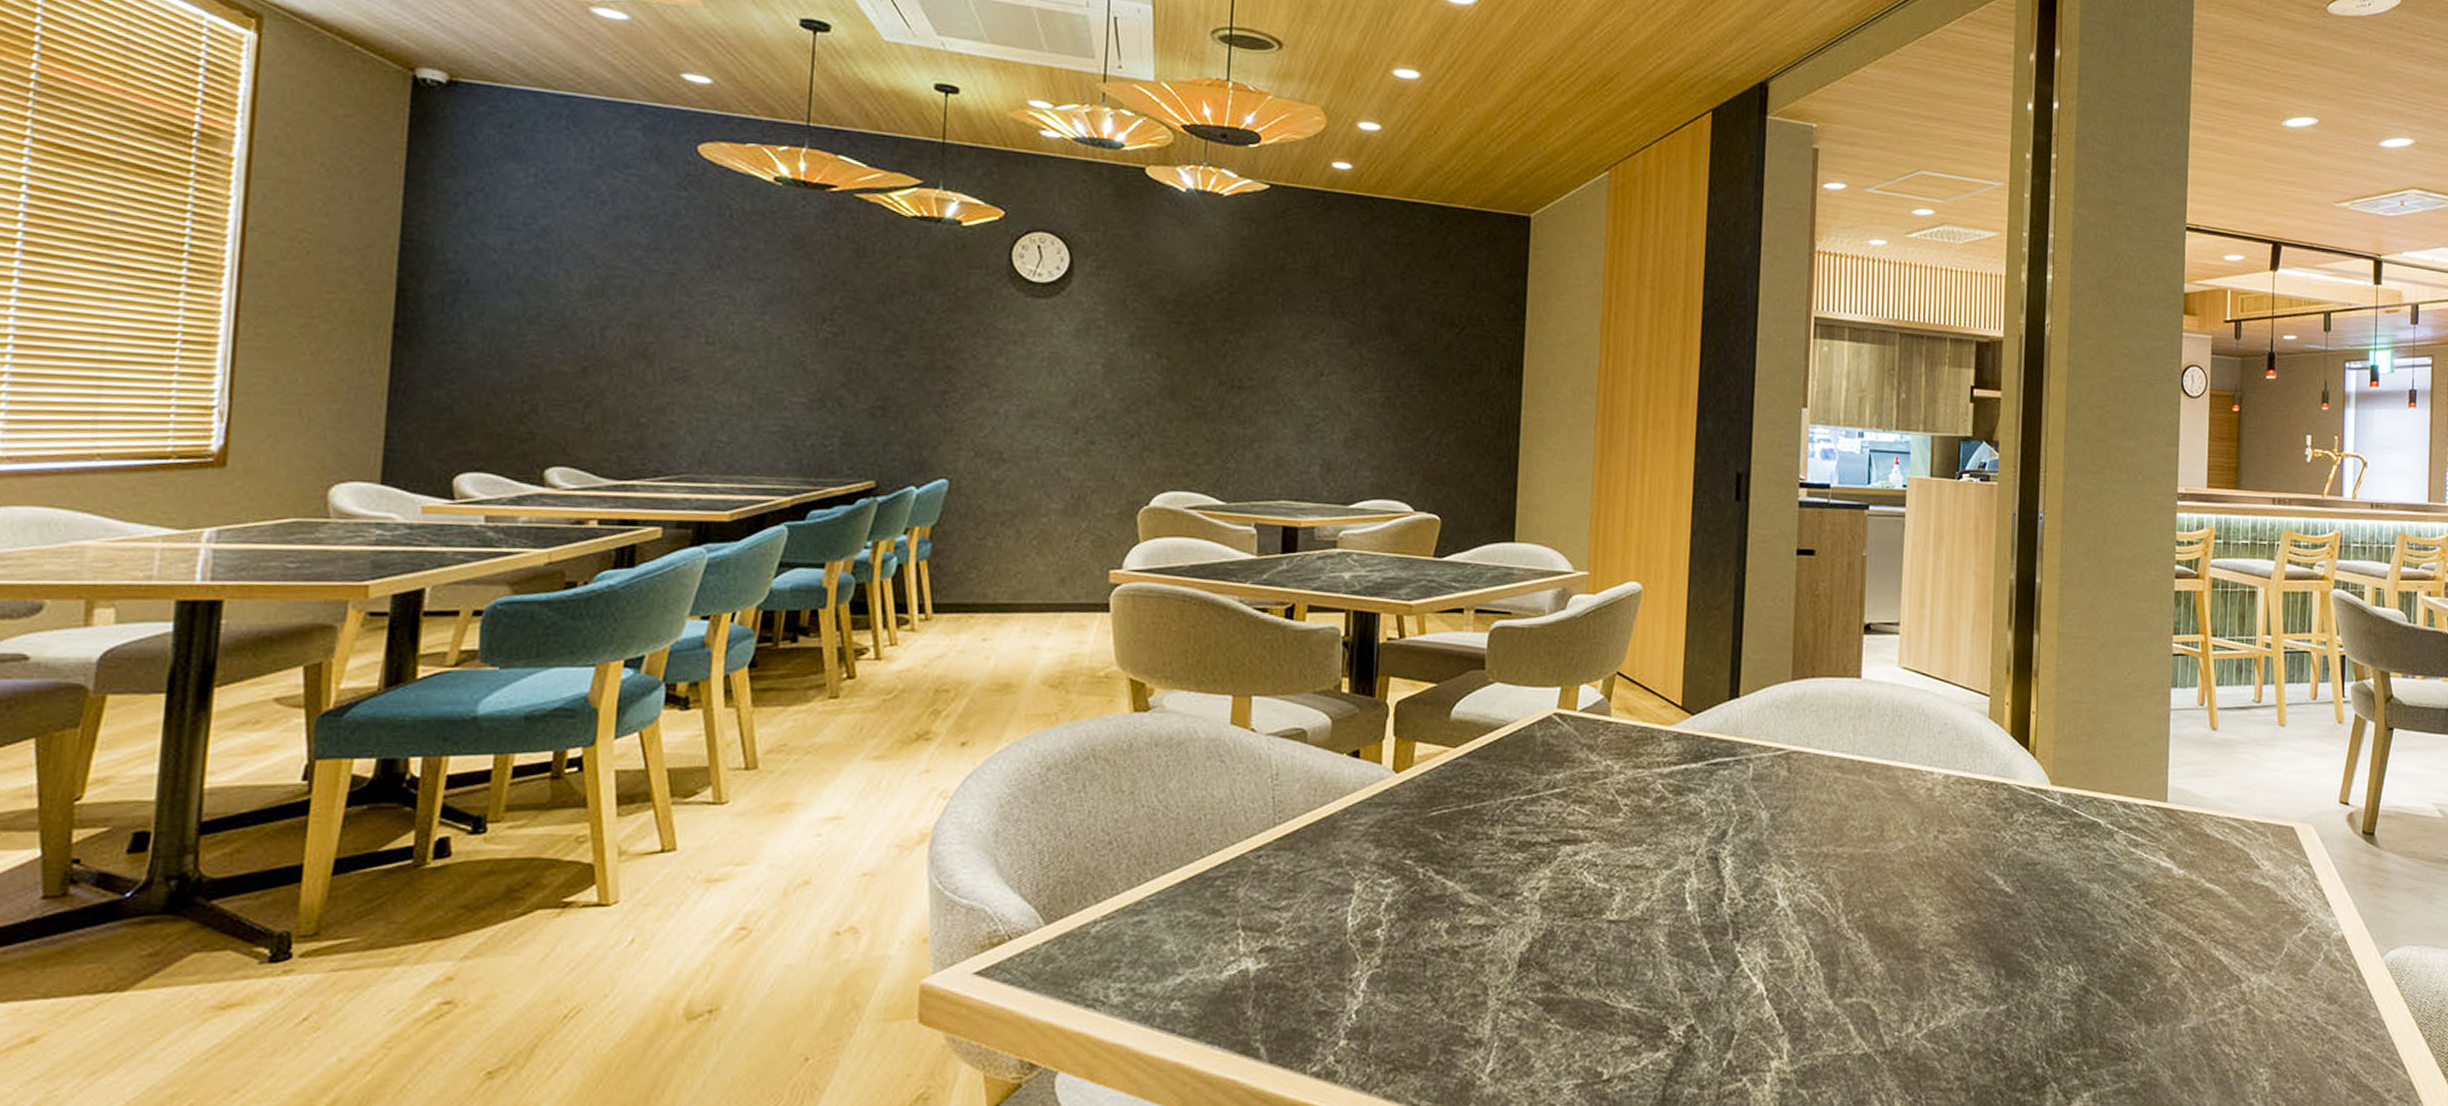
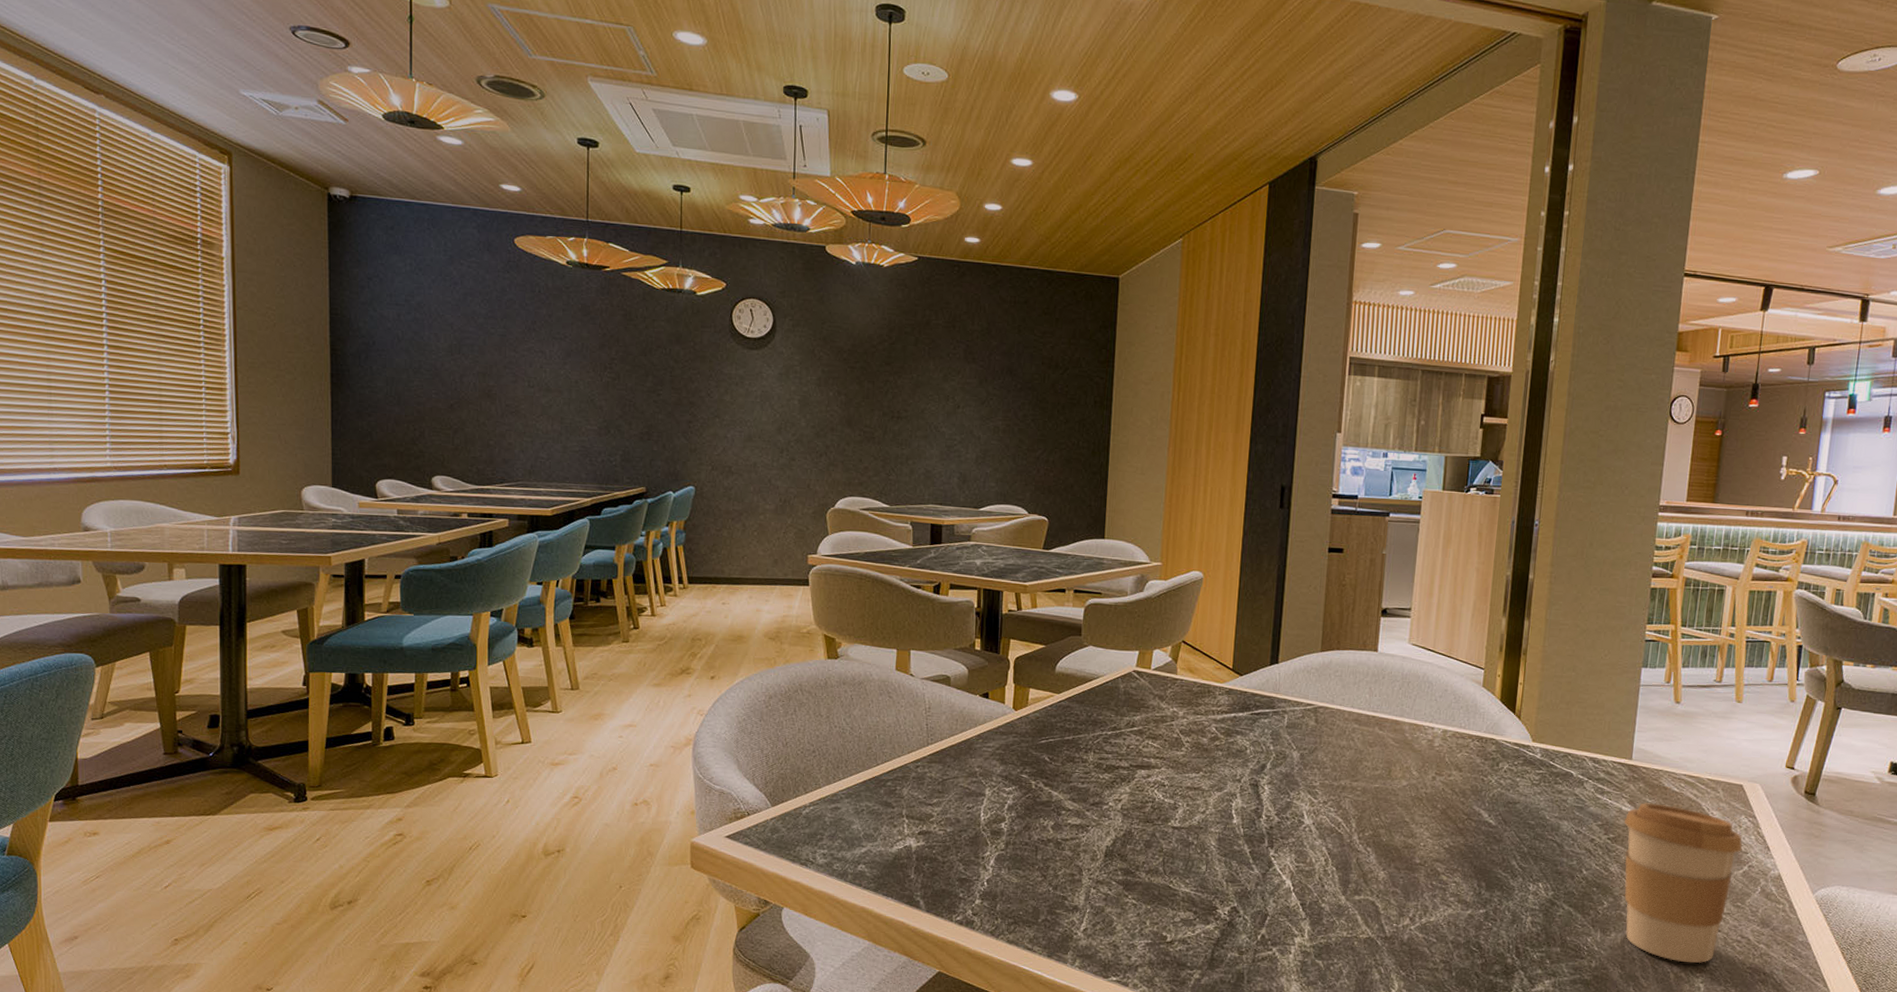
coffee cup: none [2163,855,2300,1057] -> present [1624,802,1743,963]

